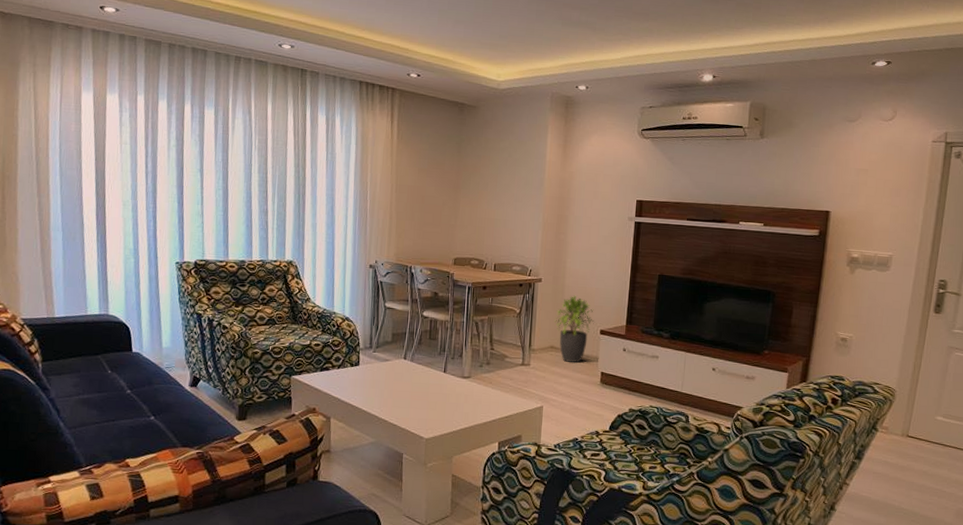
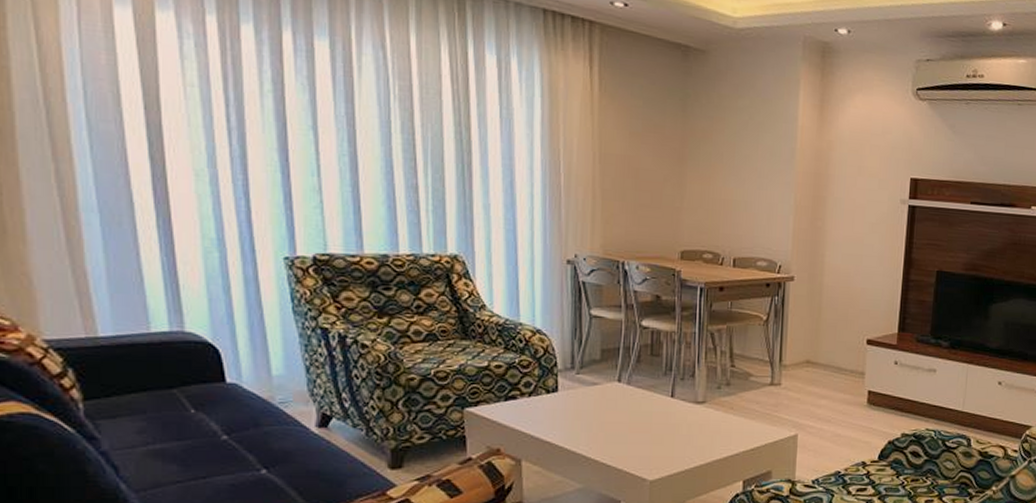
potted plant: present [555,295,595,363] -> none [811,297,861,380]

